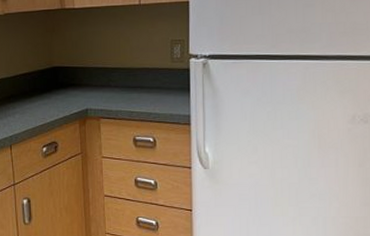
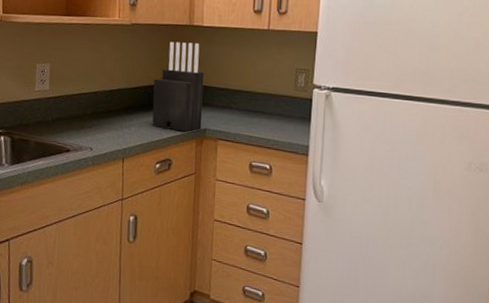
knife block: none [32,26,83,114] -> present [152,41,205,132]

